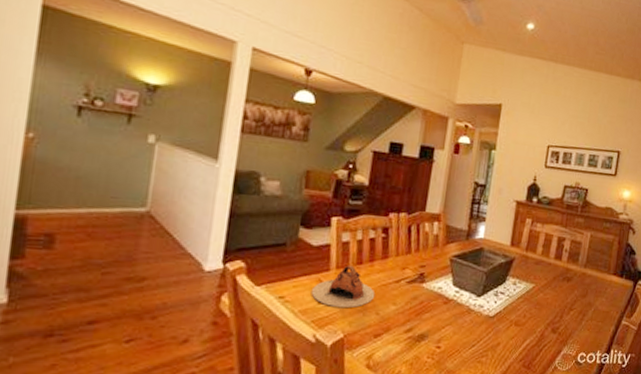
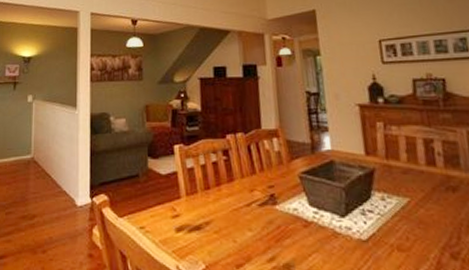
teapot: present [311,265,375,307] -> none [167,191,229,235]

